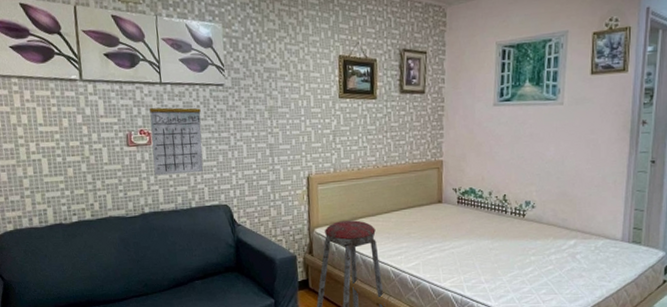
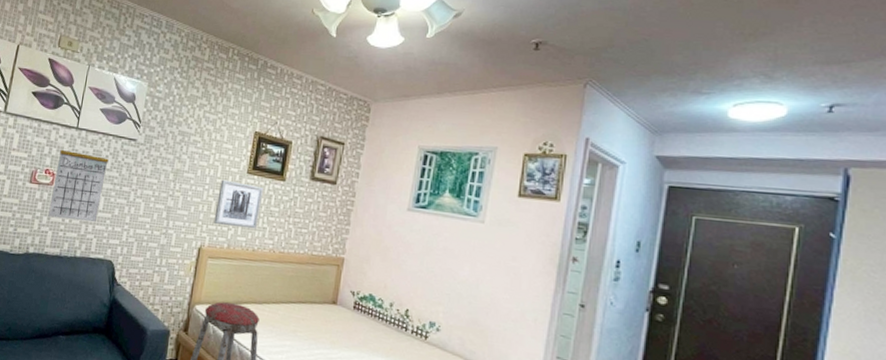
wall art: none [315,108,359,153] -> present [214,179,264,229]

